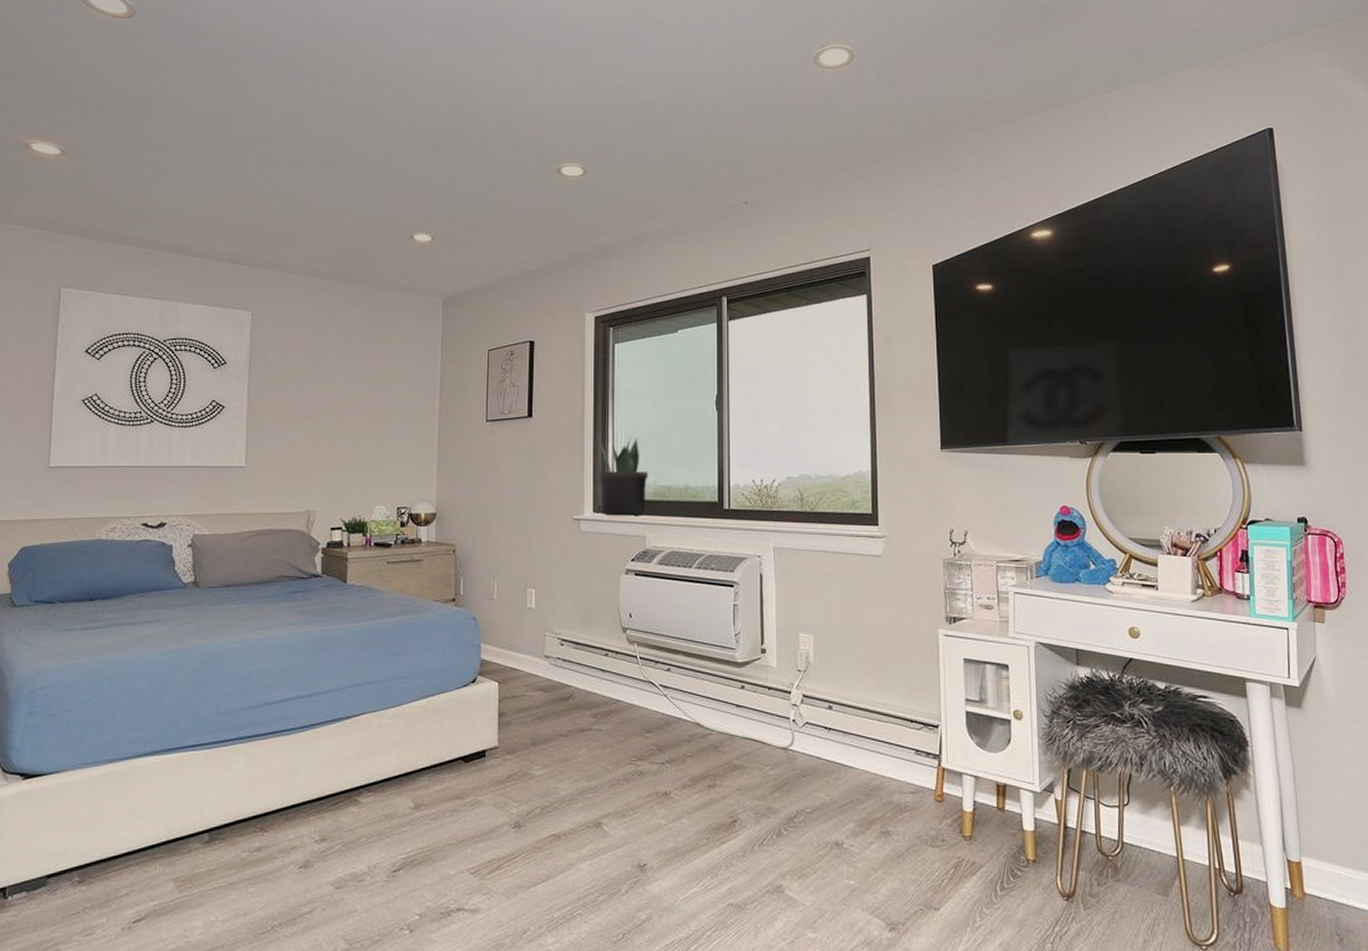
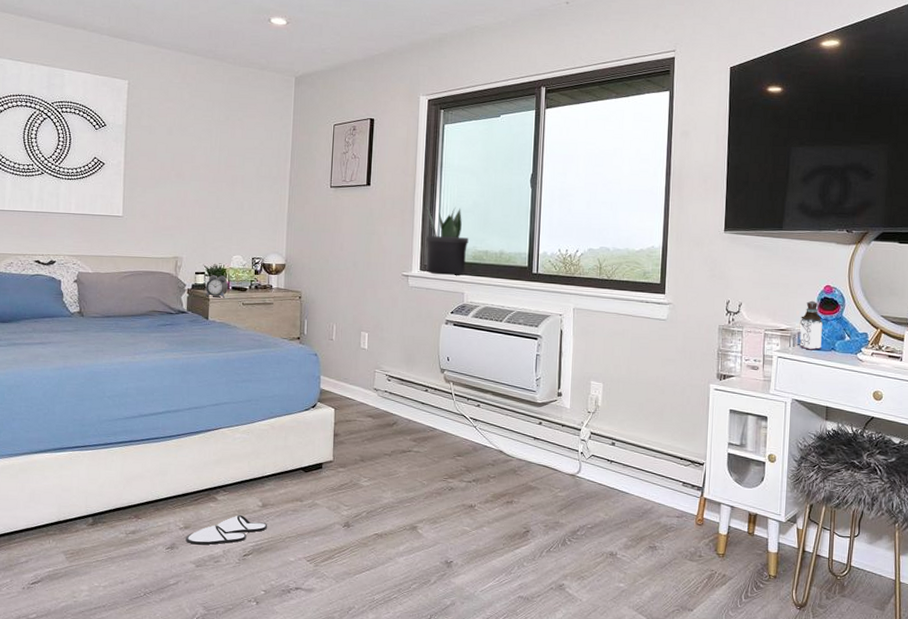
slippers: none [322,820,422,861] -> present [185,515,268,545]
alarm clock: none [343,530,370,556] -> present [205,275,229,298]
perfume bottle: none [1036,524,1065,583] -> present [798,300,823,351]

